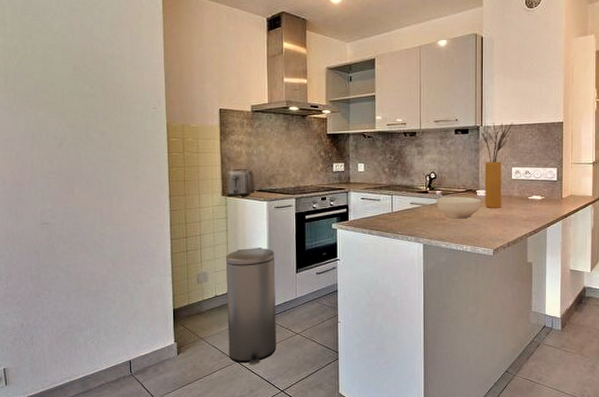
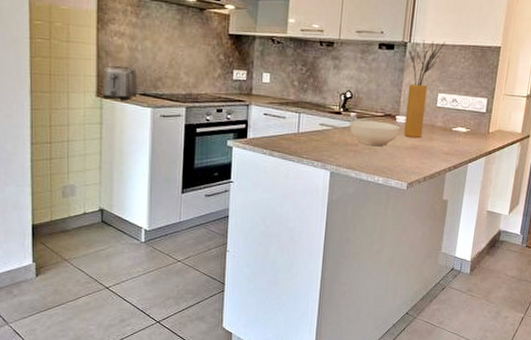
pedal bin: present [225,248,277,366] -> none [97,161,157,293]

